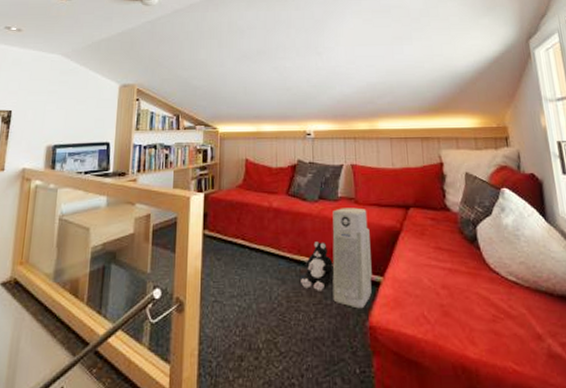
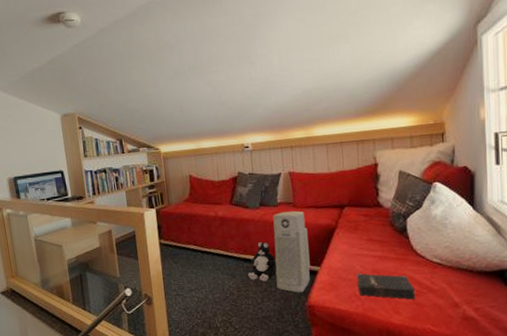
hardback book: none [424,288,493,327] -> present [356,273,416,300]

